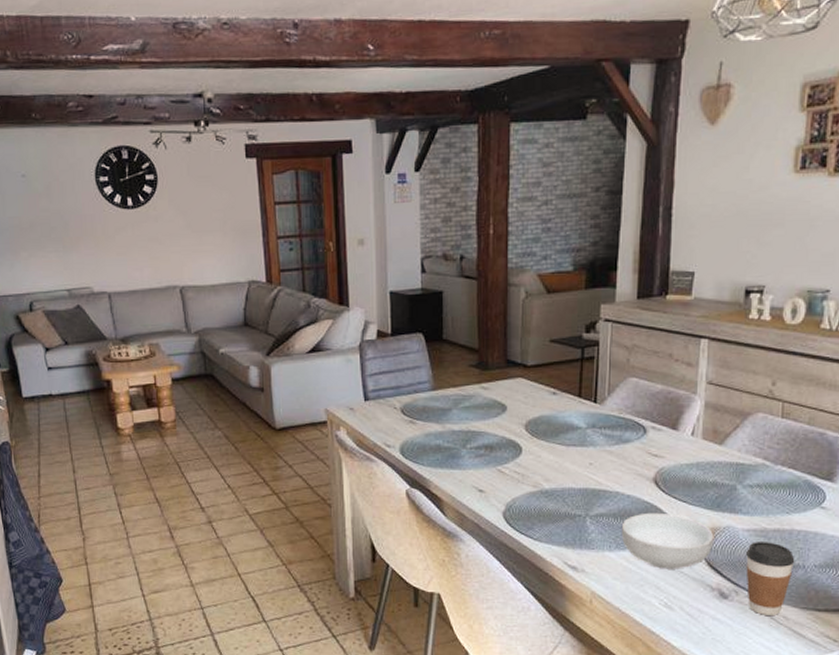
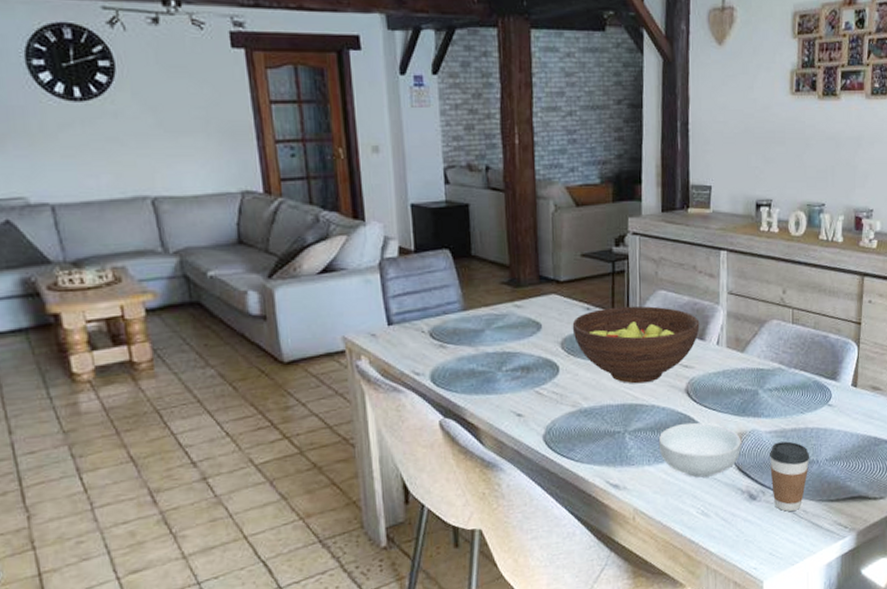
fruit bowl: none [537,392,673,469] -> present [572,305,700,384]

